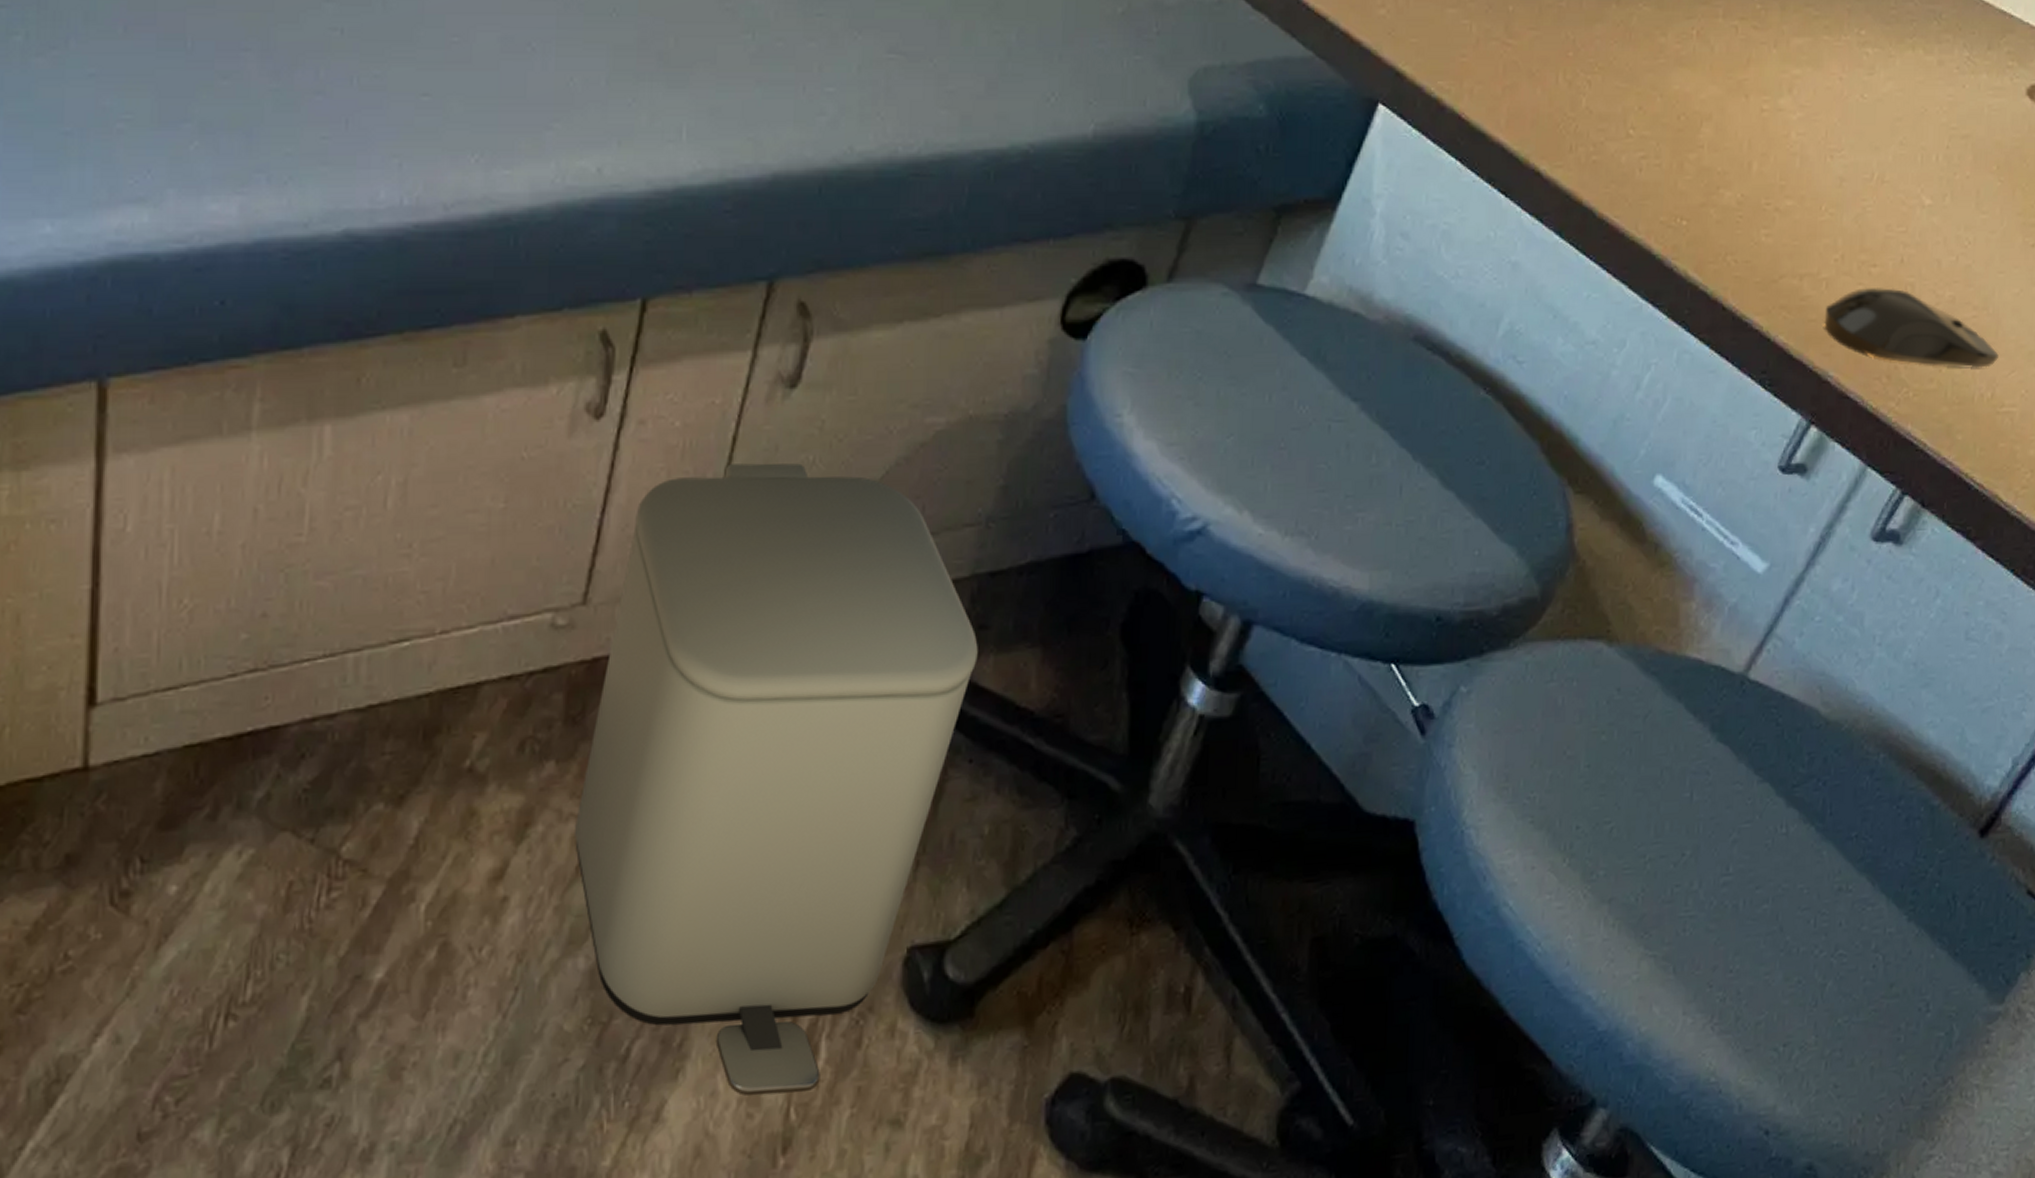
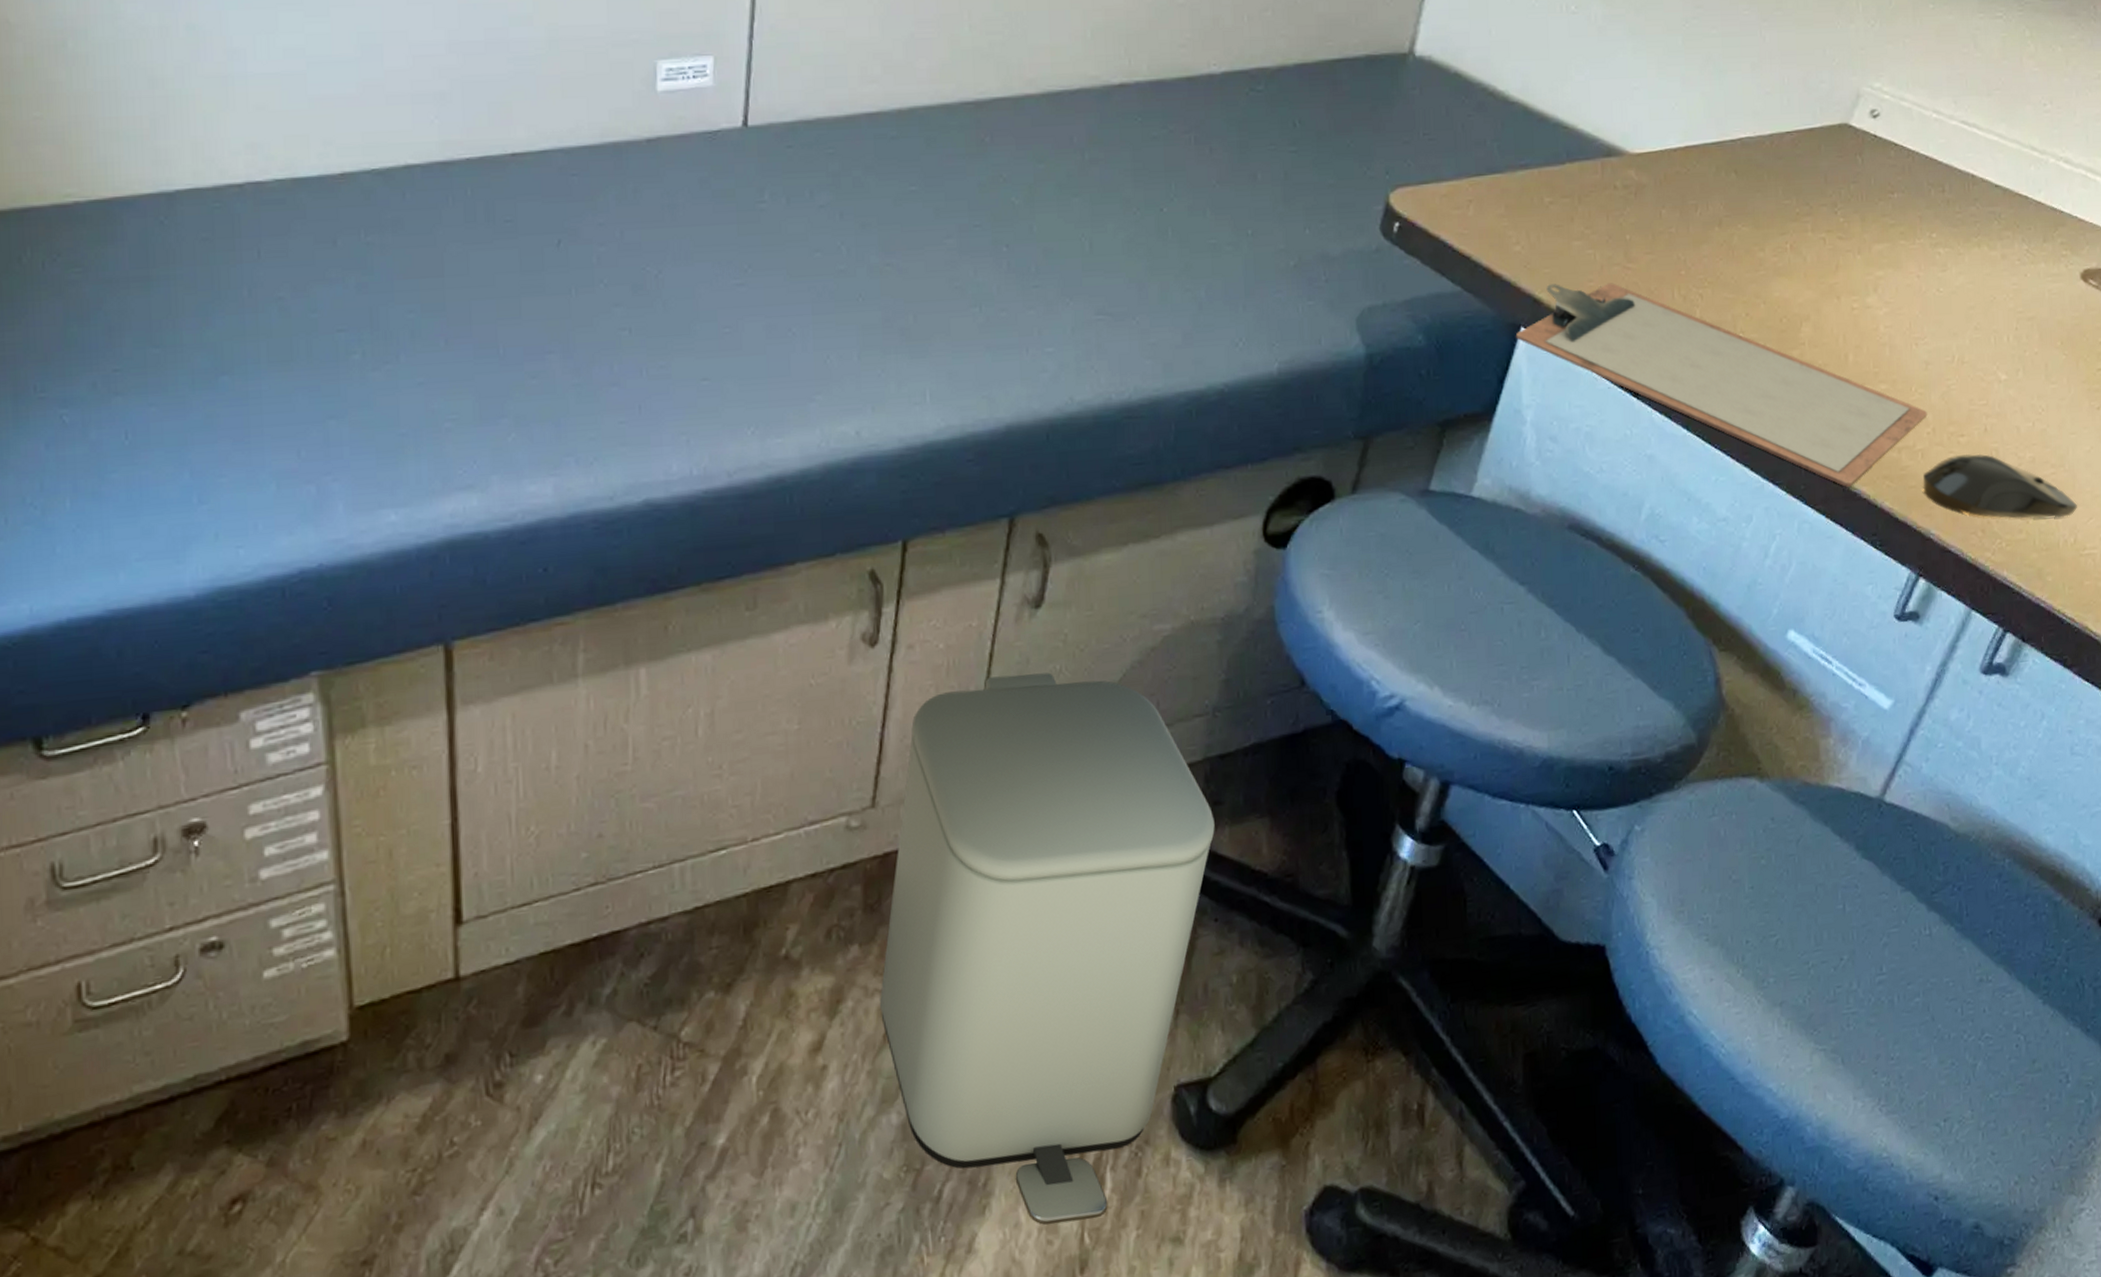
clipboard: none [1371,56,1837,315] -> present [1515,283,1928,487]

